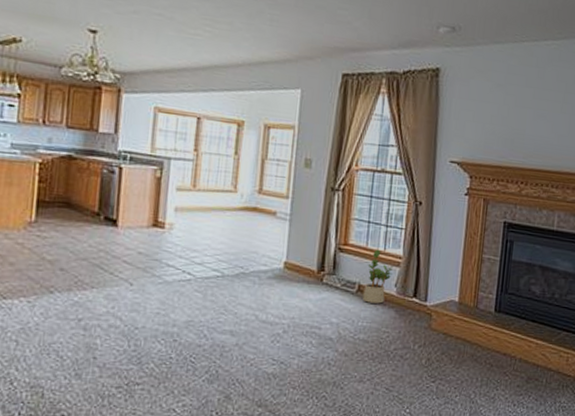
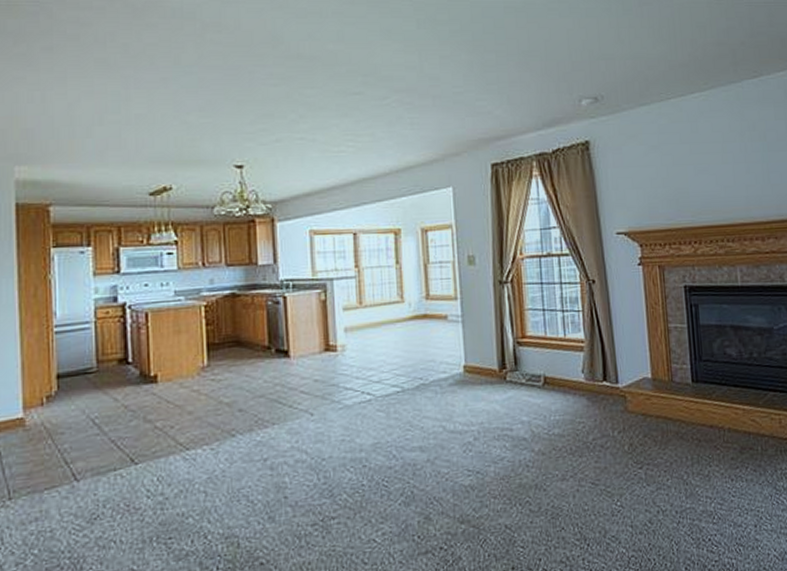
potted plant: present [363,249,393,304] -> none [550,336,577,395]

